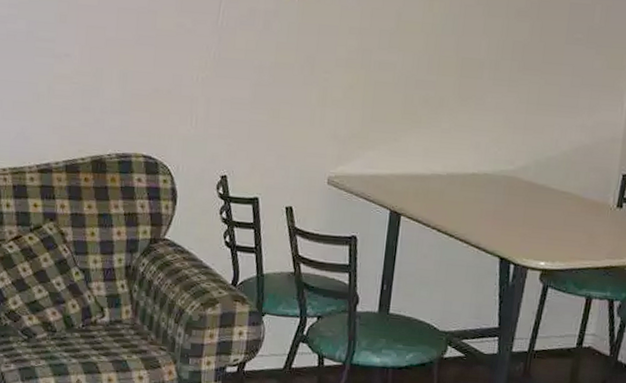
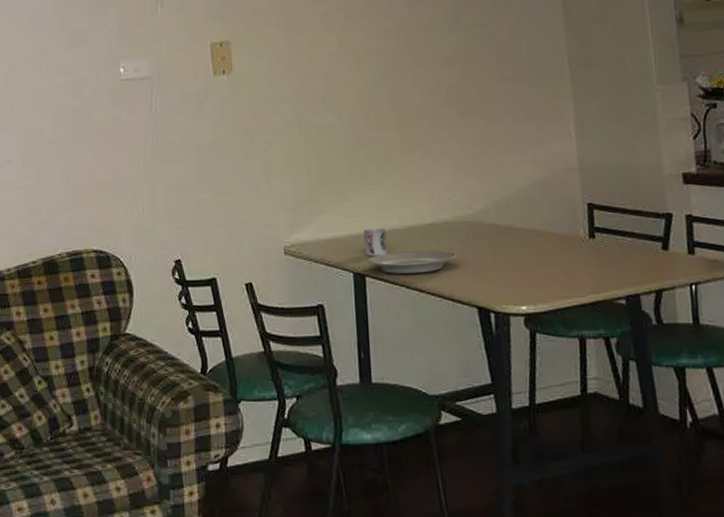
plate: none [404,196,490,219] -> present [366,250,456,274]
cup: none [405,170,429,198] -> present [364,228,388,256]

